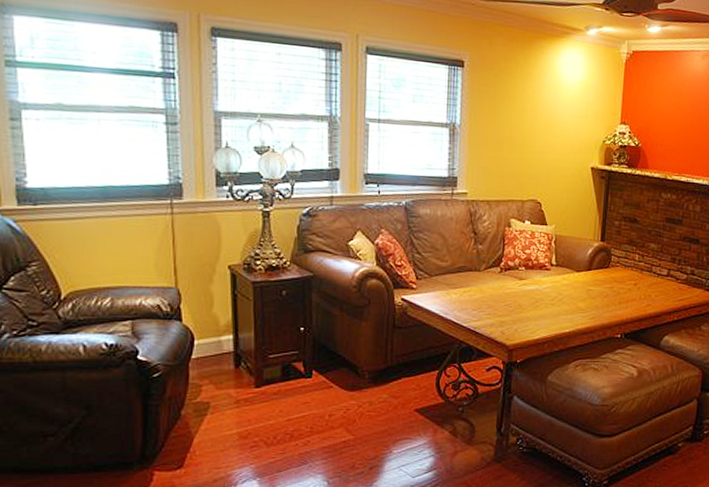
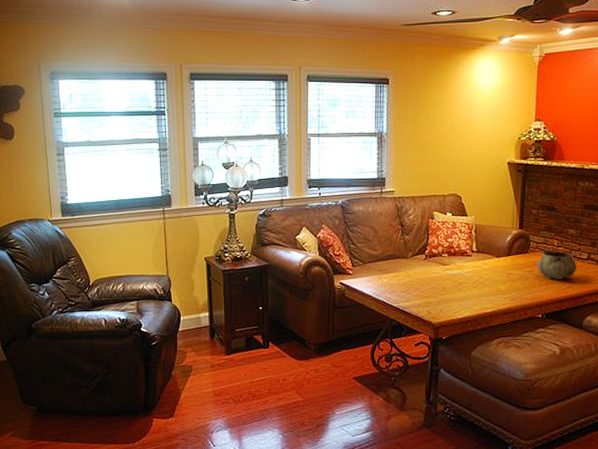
decorative bowl: none [618,266,657,297] -> present [537,251,578,280]

